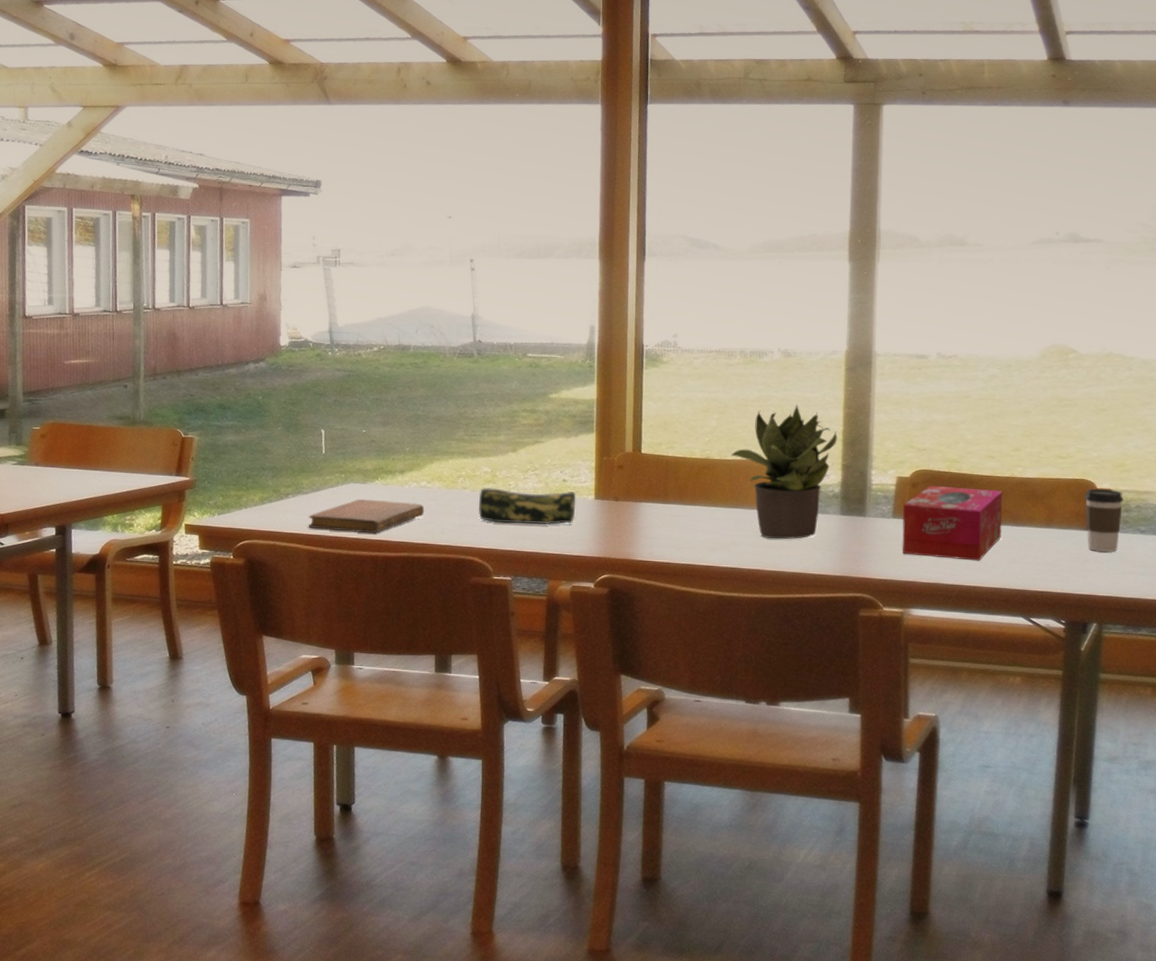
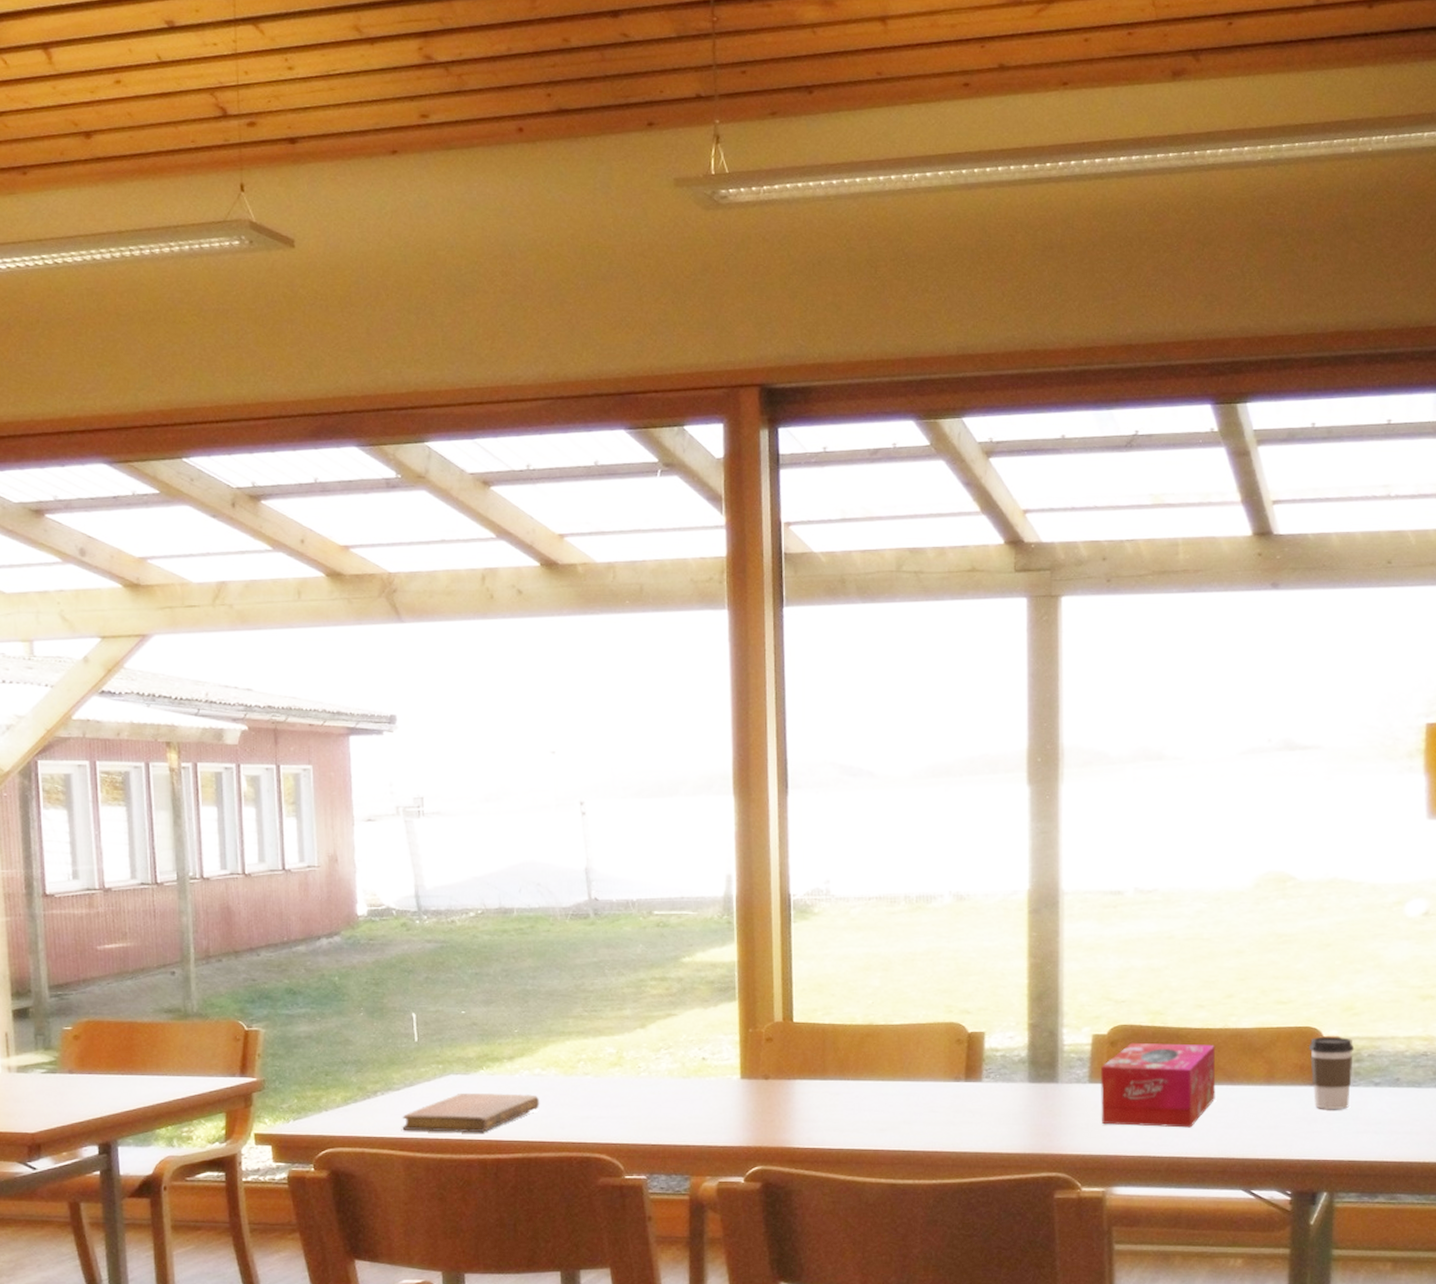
pencil case: present [479,488,579,525] -> none [604,1070,721,1113]
potted plant: present [730,404,837,540] -> none [897,955,1022,1115]

